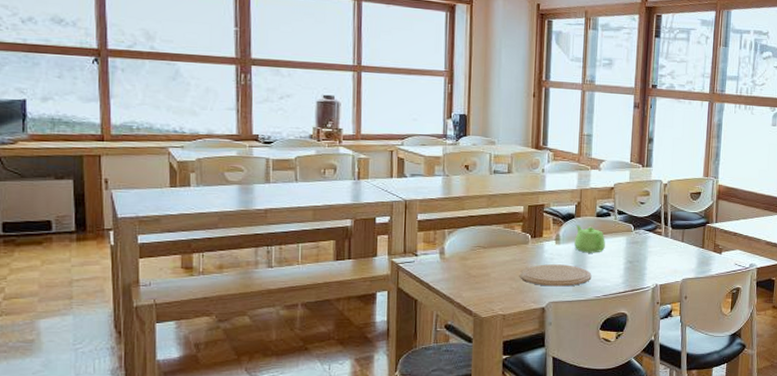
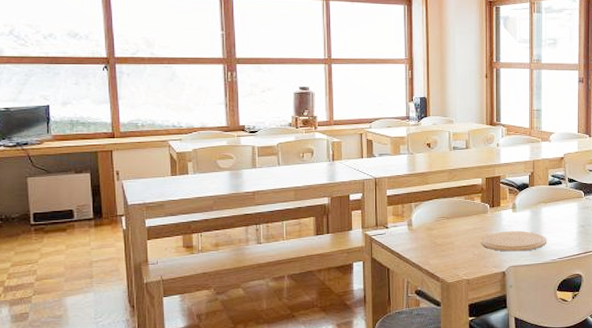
teapot: present [574,225,605,253] -> none [530,193,558,219]

